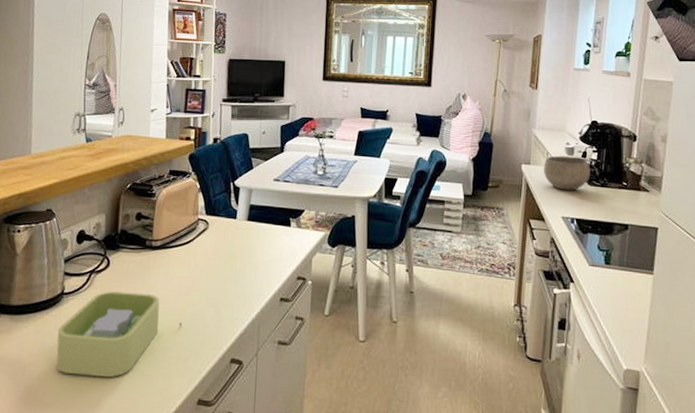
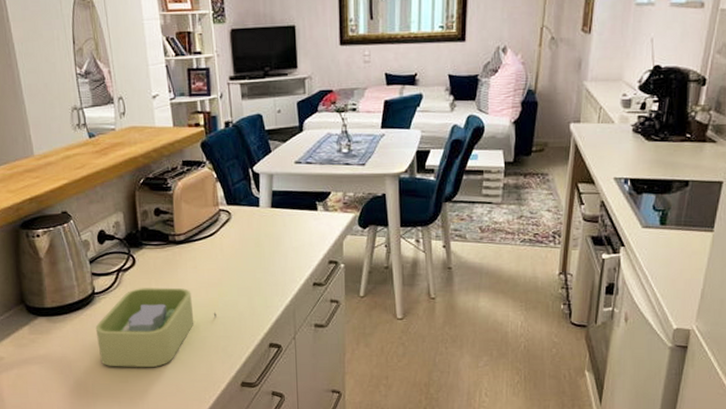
bowl: present [544,155,591,191] -> none [595,109,650,148]

